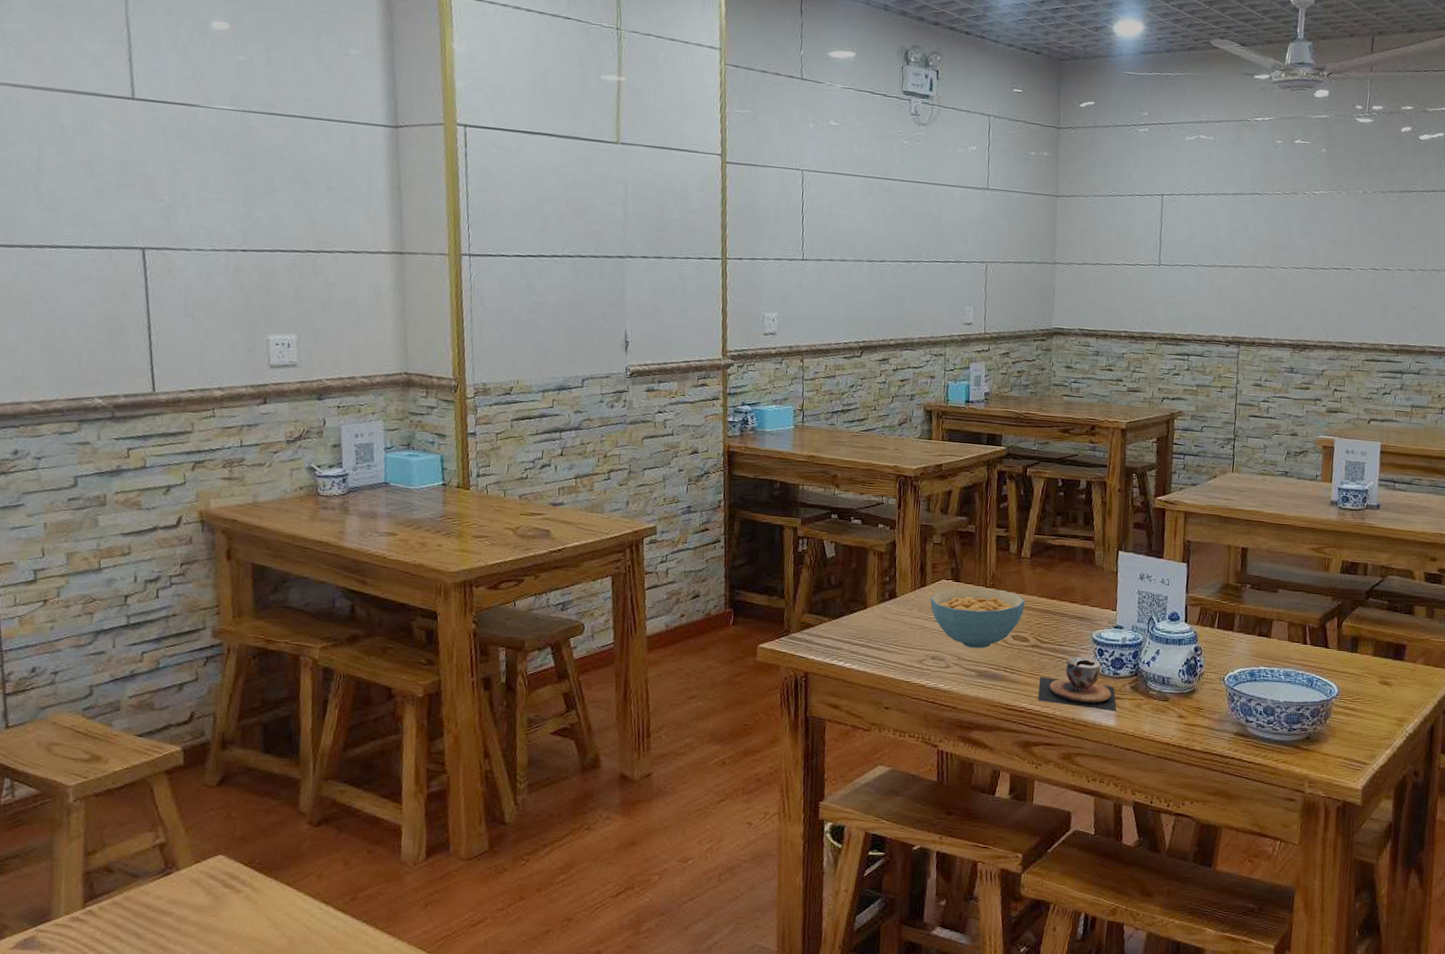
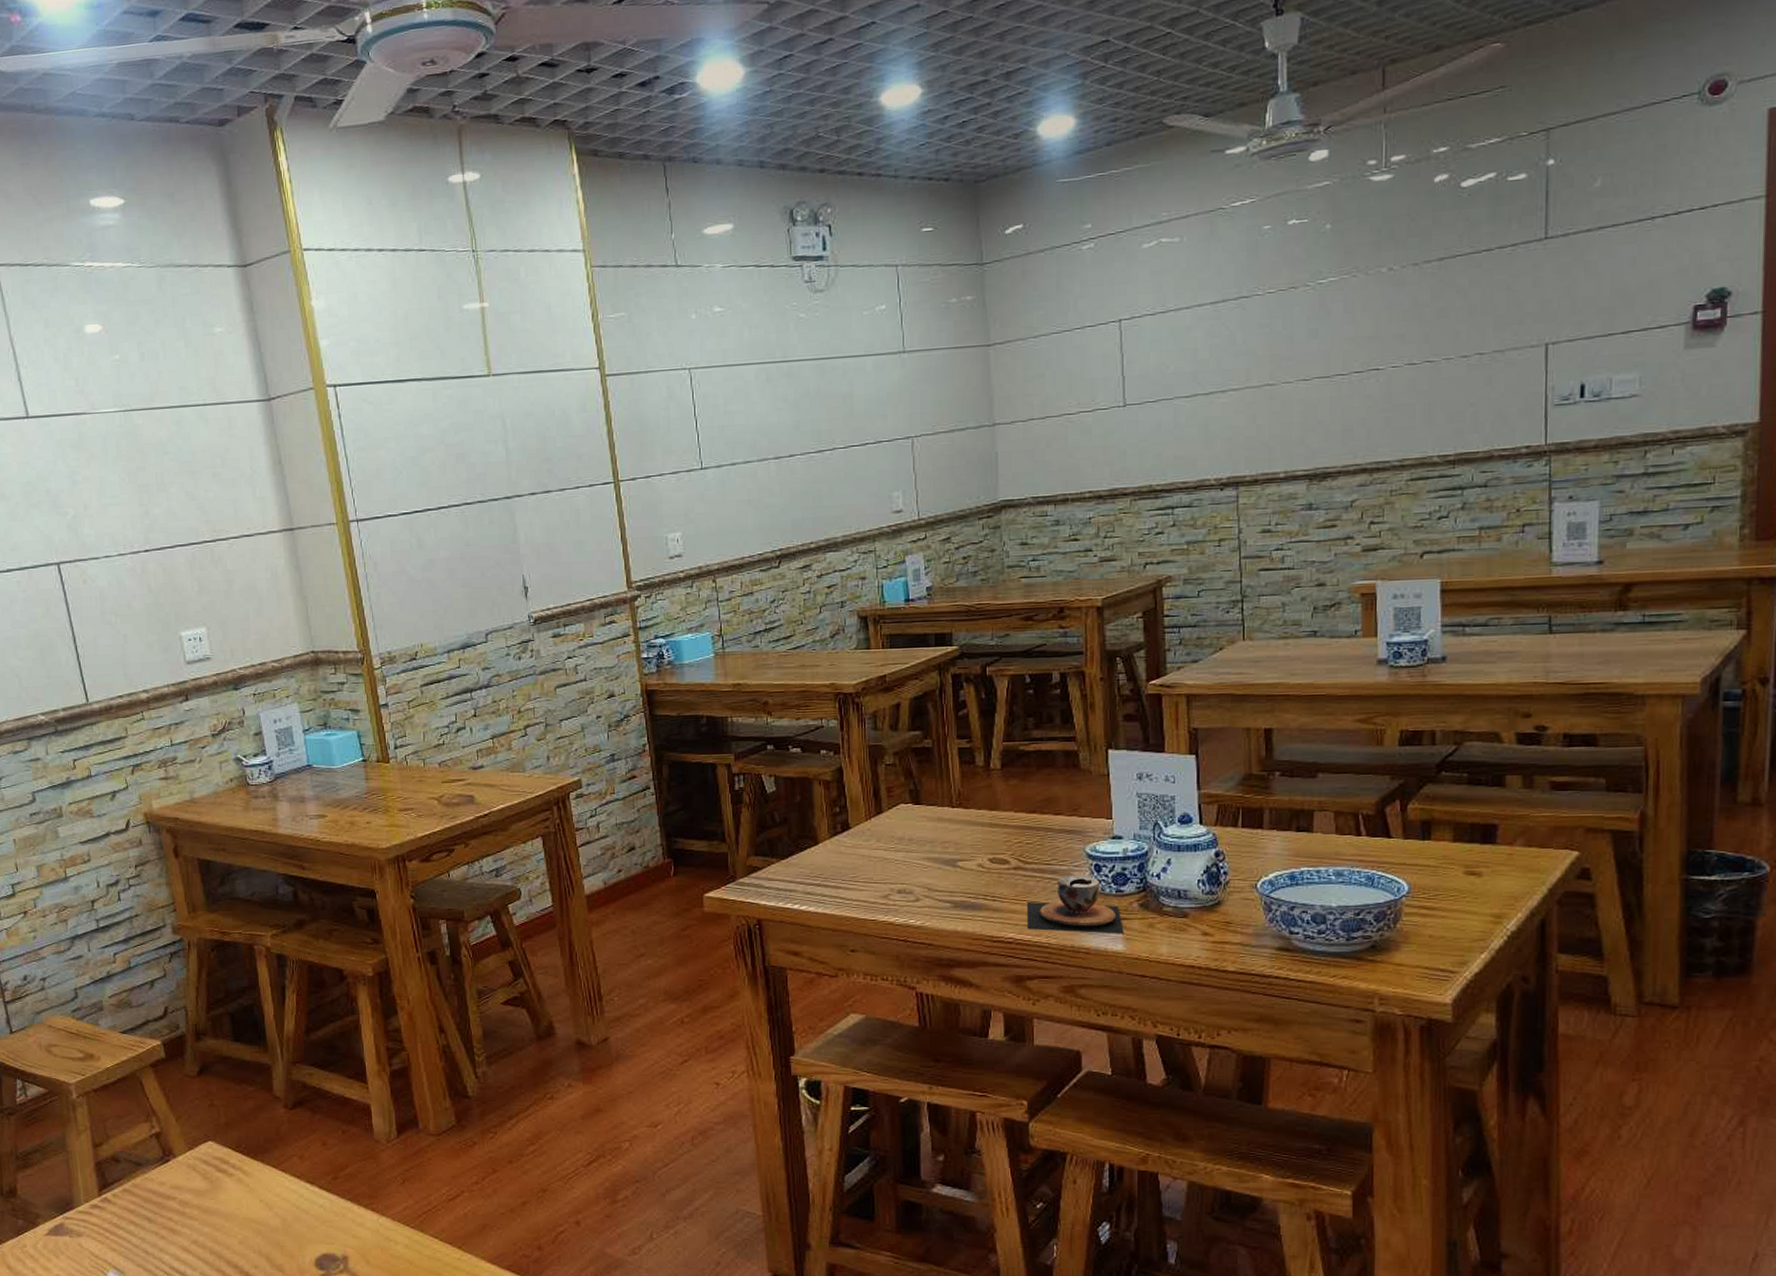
cereal bowl: present [930,587,1025,648] -> none [889,808,1001,876]

